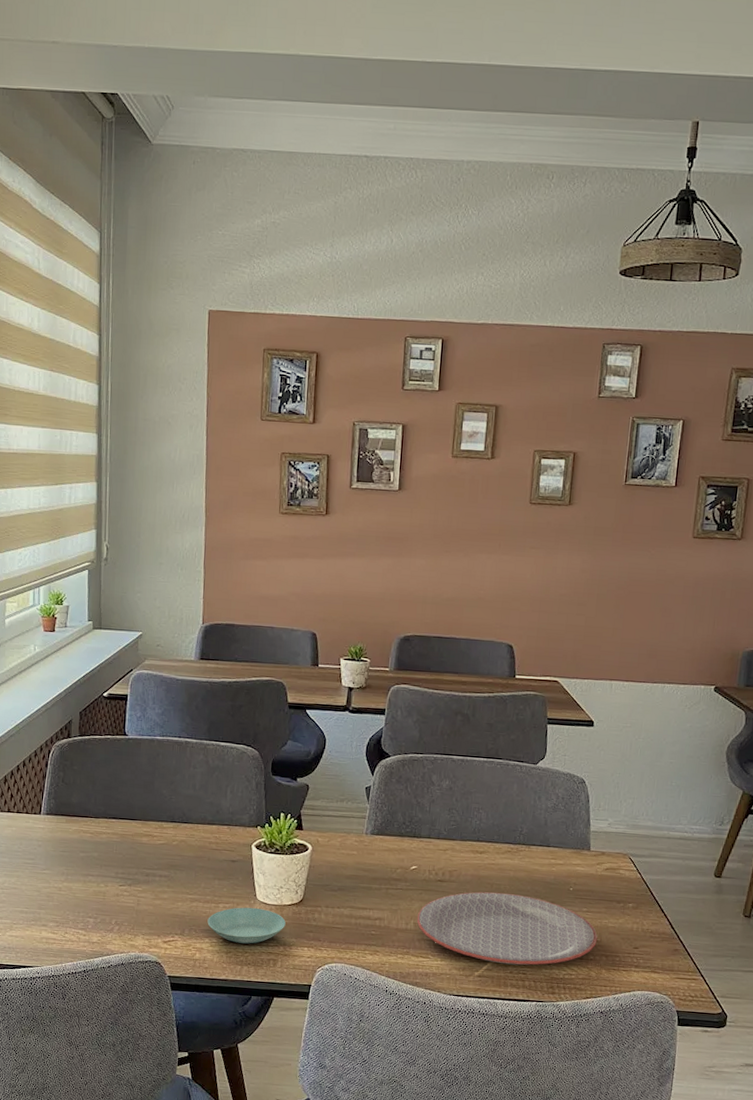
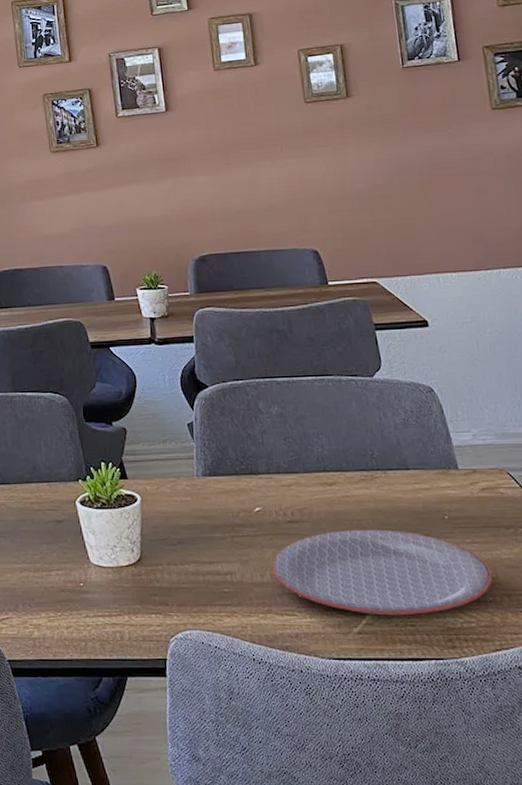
saucer: present [207,907,286,944] -> none [41,572,127,615]

